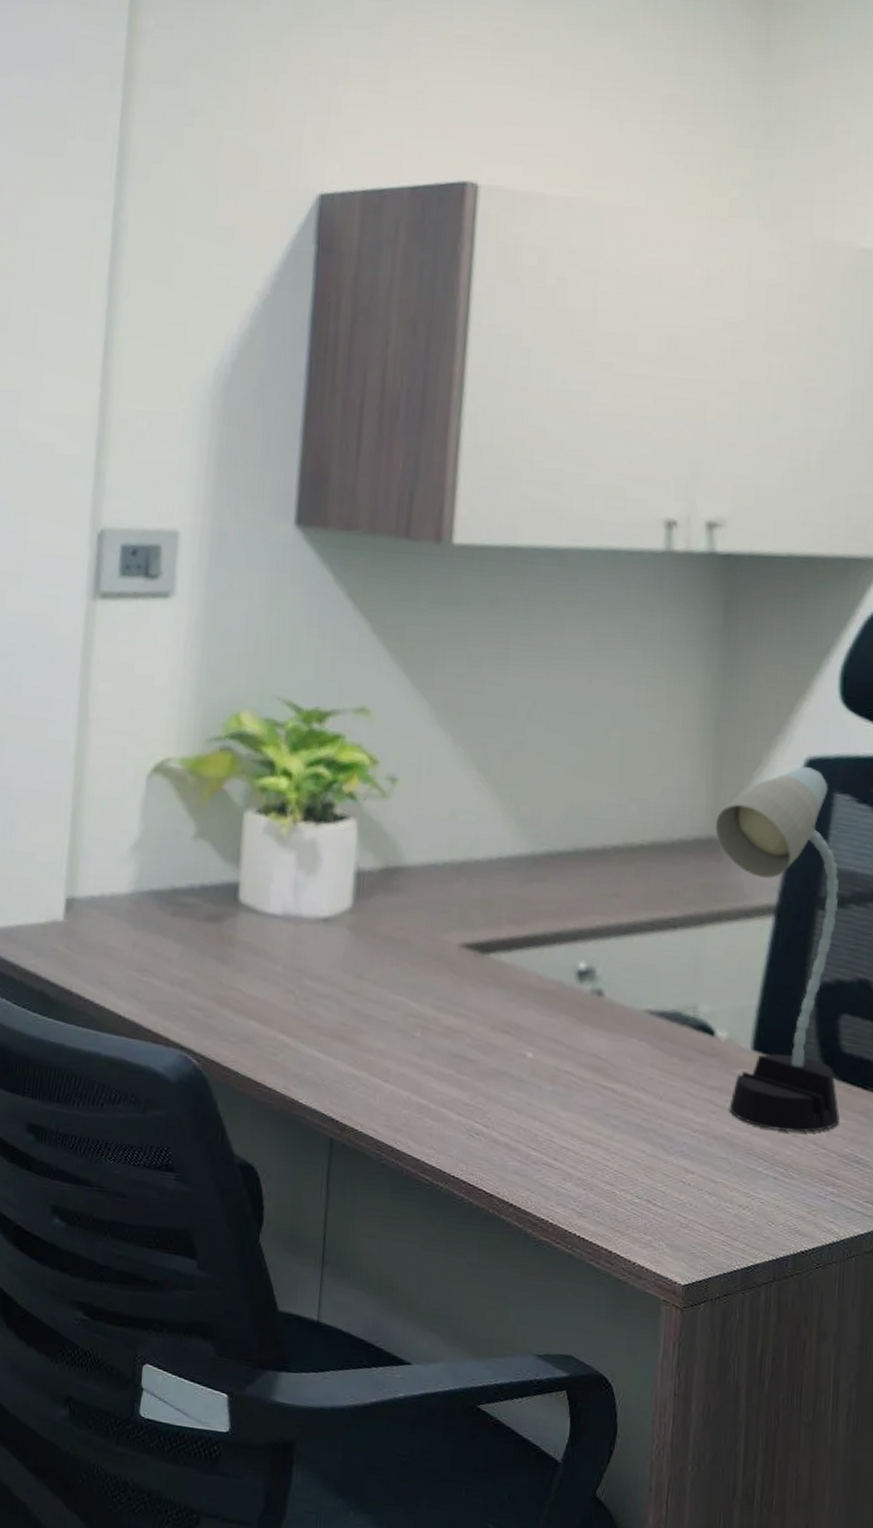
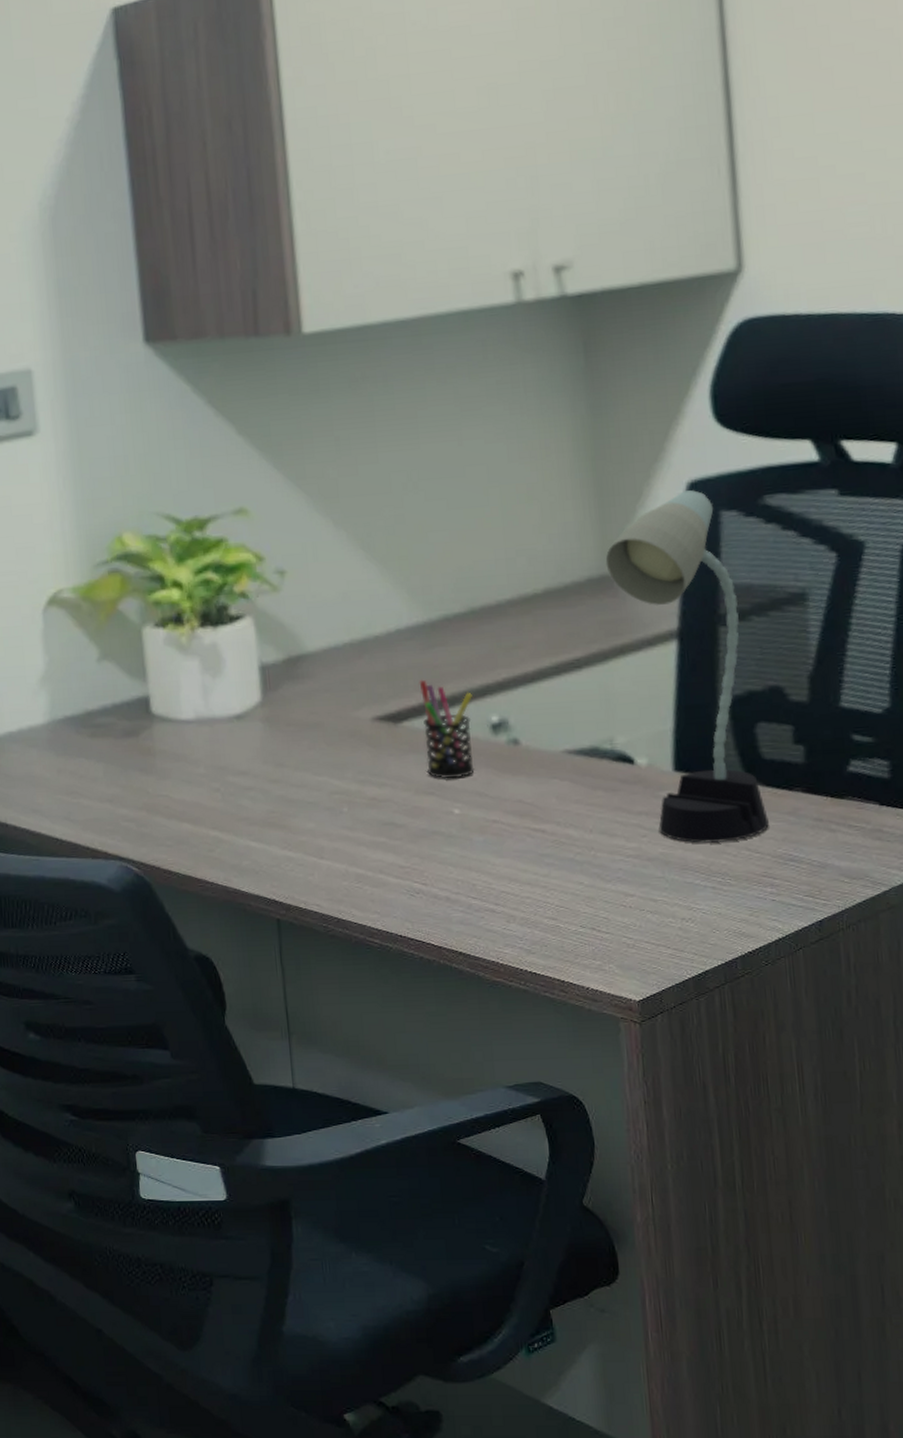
pen holder: none [507,912,564,1021] -> present [419,679,475,779]

